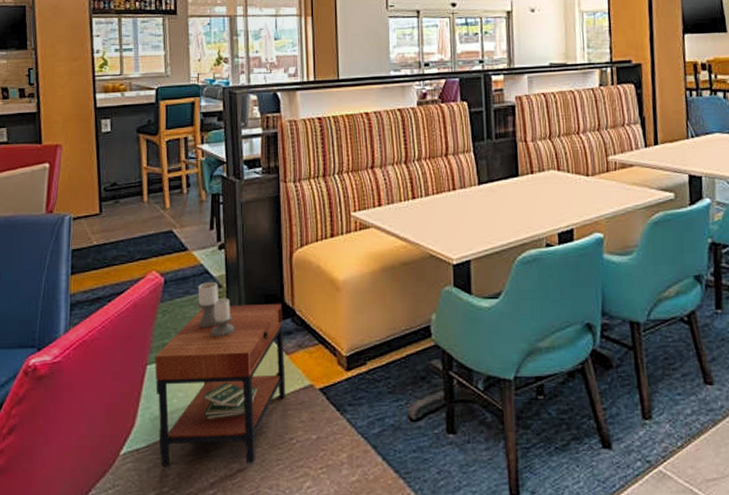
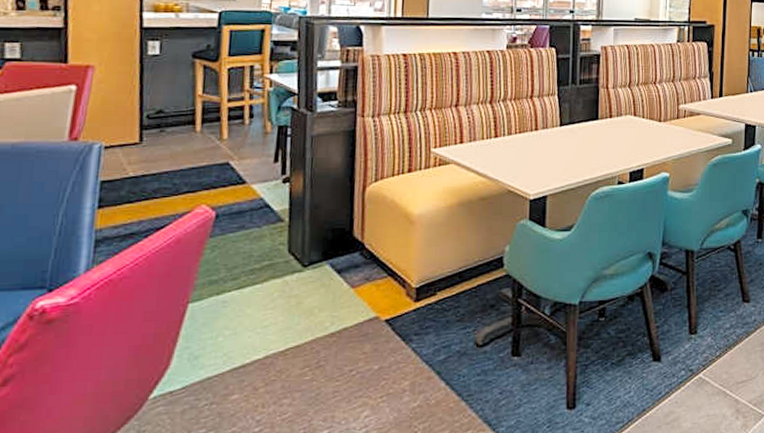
side table: present [155,281,286,467] -> none [198,215,351,408]

